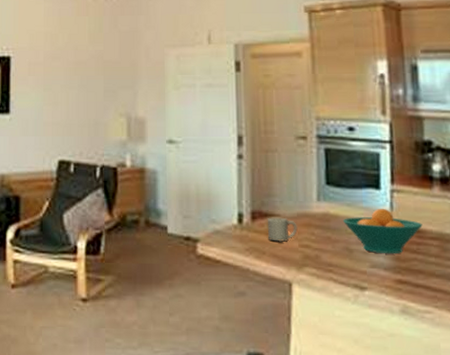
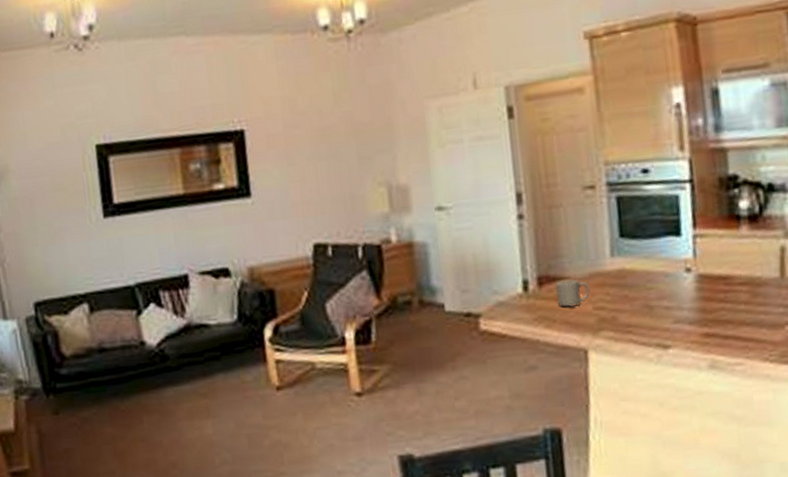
fruit bowl: present [342,208,423,254] -> none [640,256,730,307]

